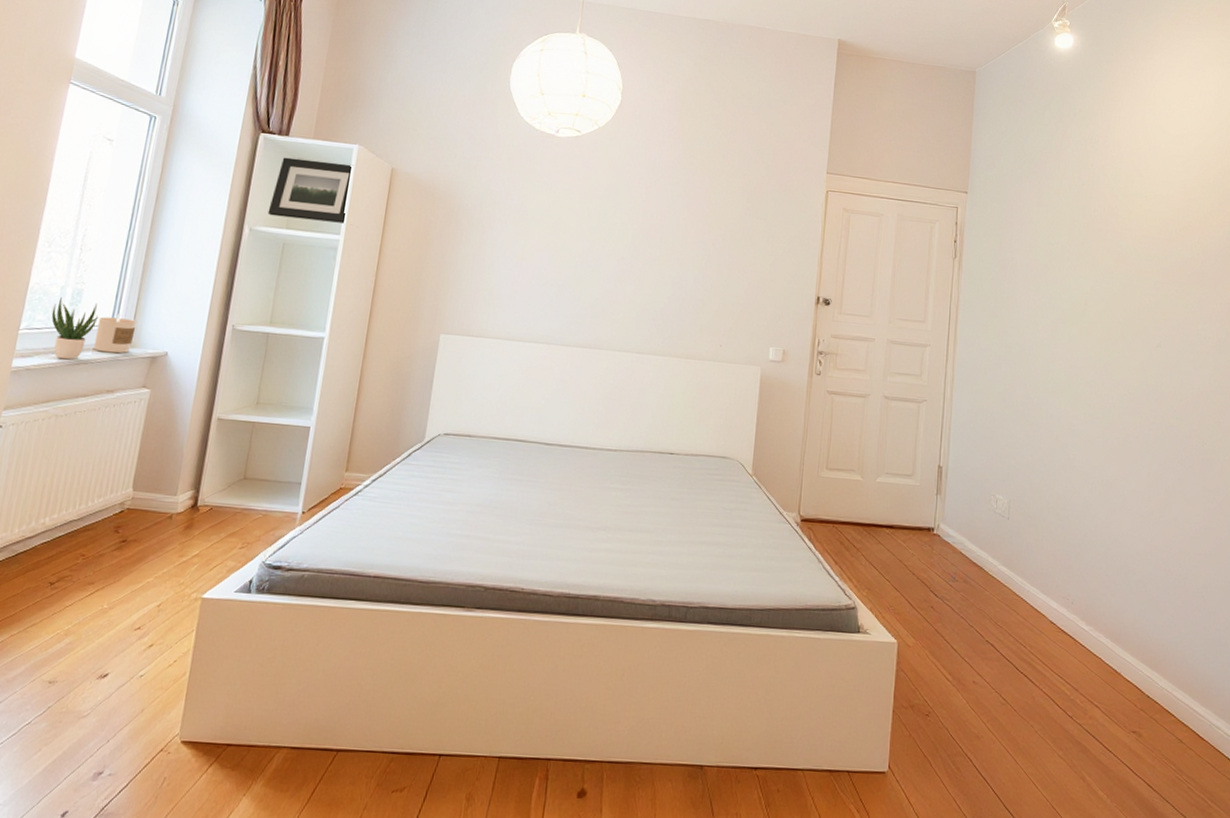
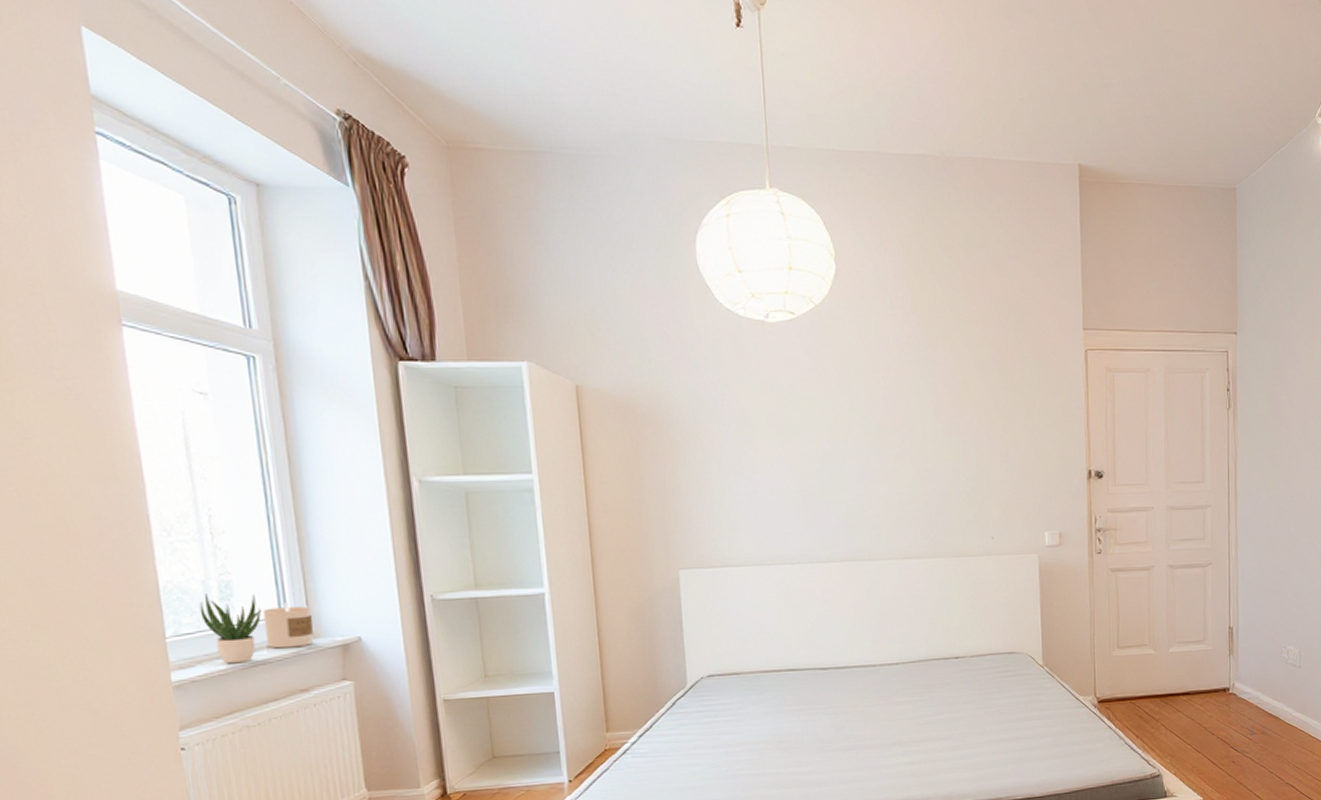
picture frame: present [267,157,354,223] -> none [435,387,533,462]

